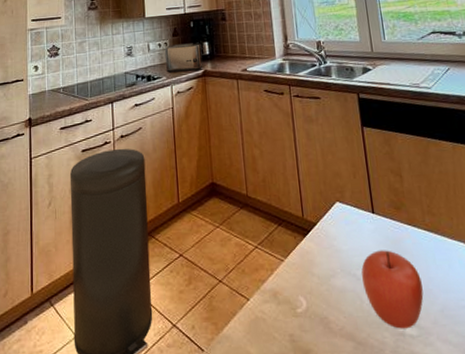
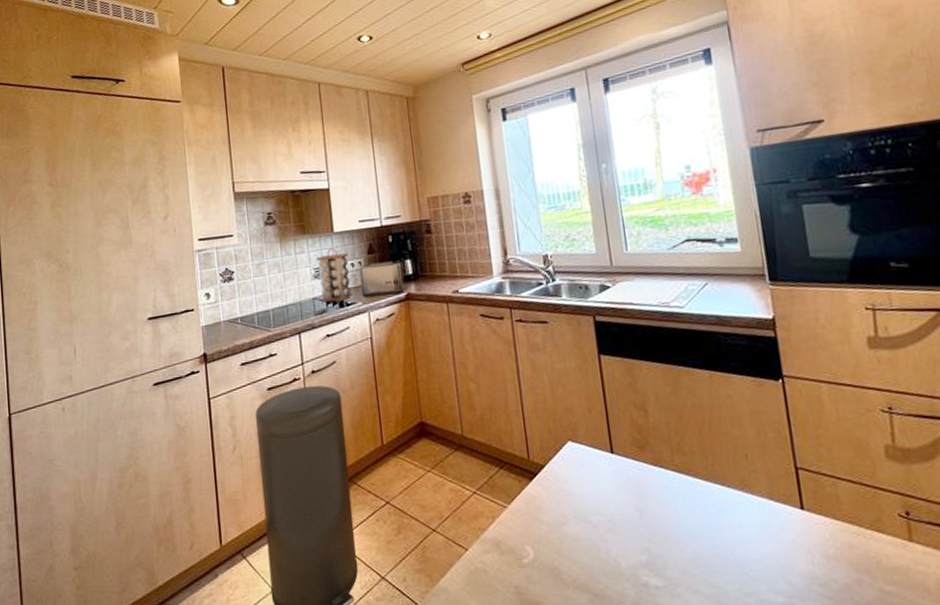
spice rack: none [130,30,159,77] -> present [316,247,353,303]
fruit: present [361,250,424,329] -> none [598,494,671,580]

